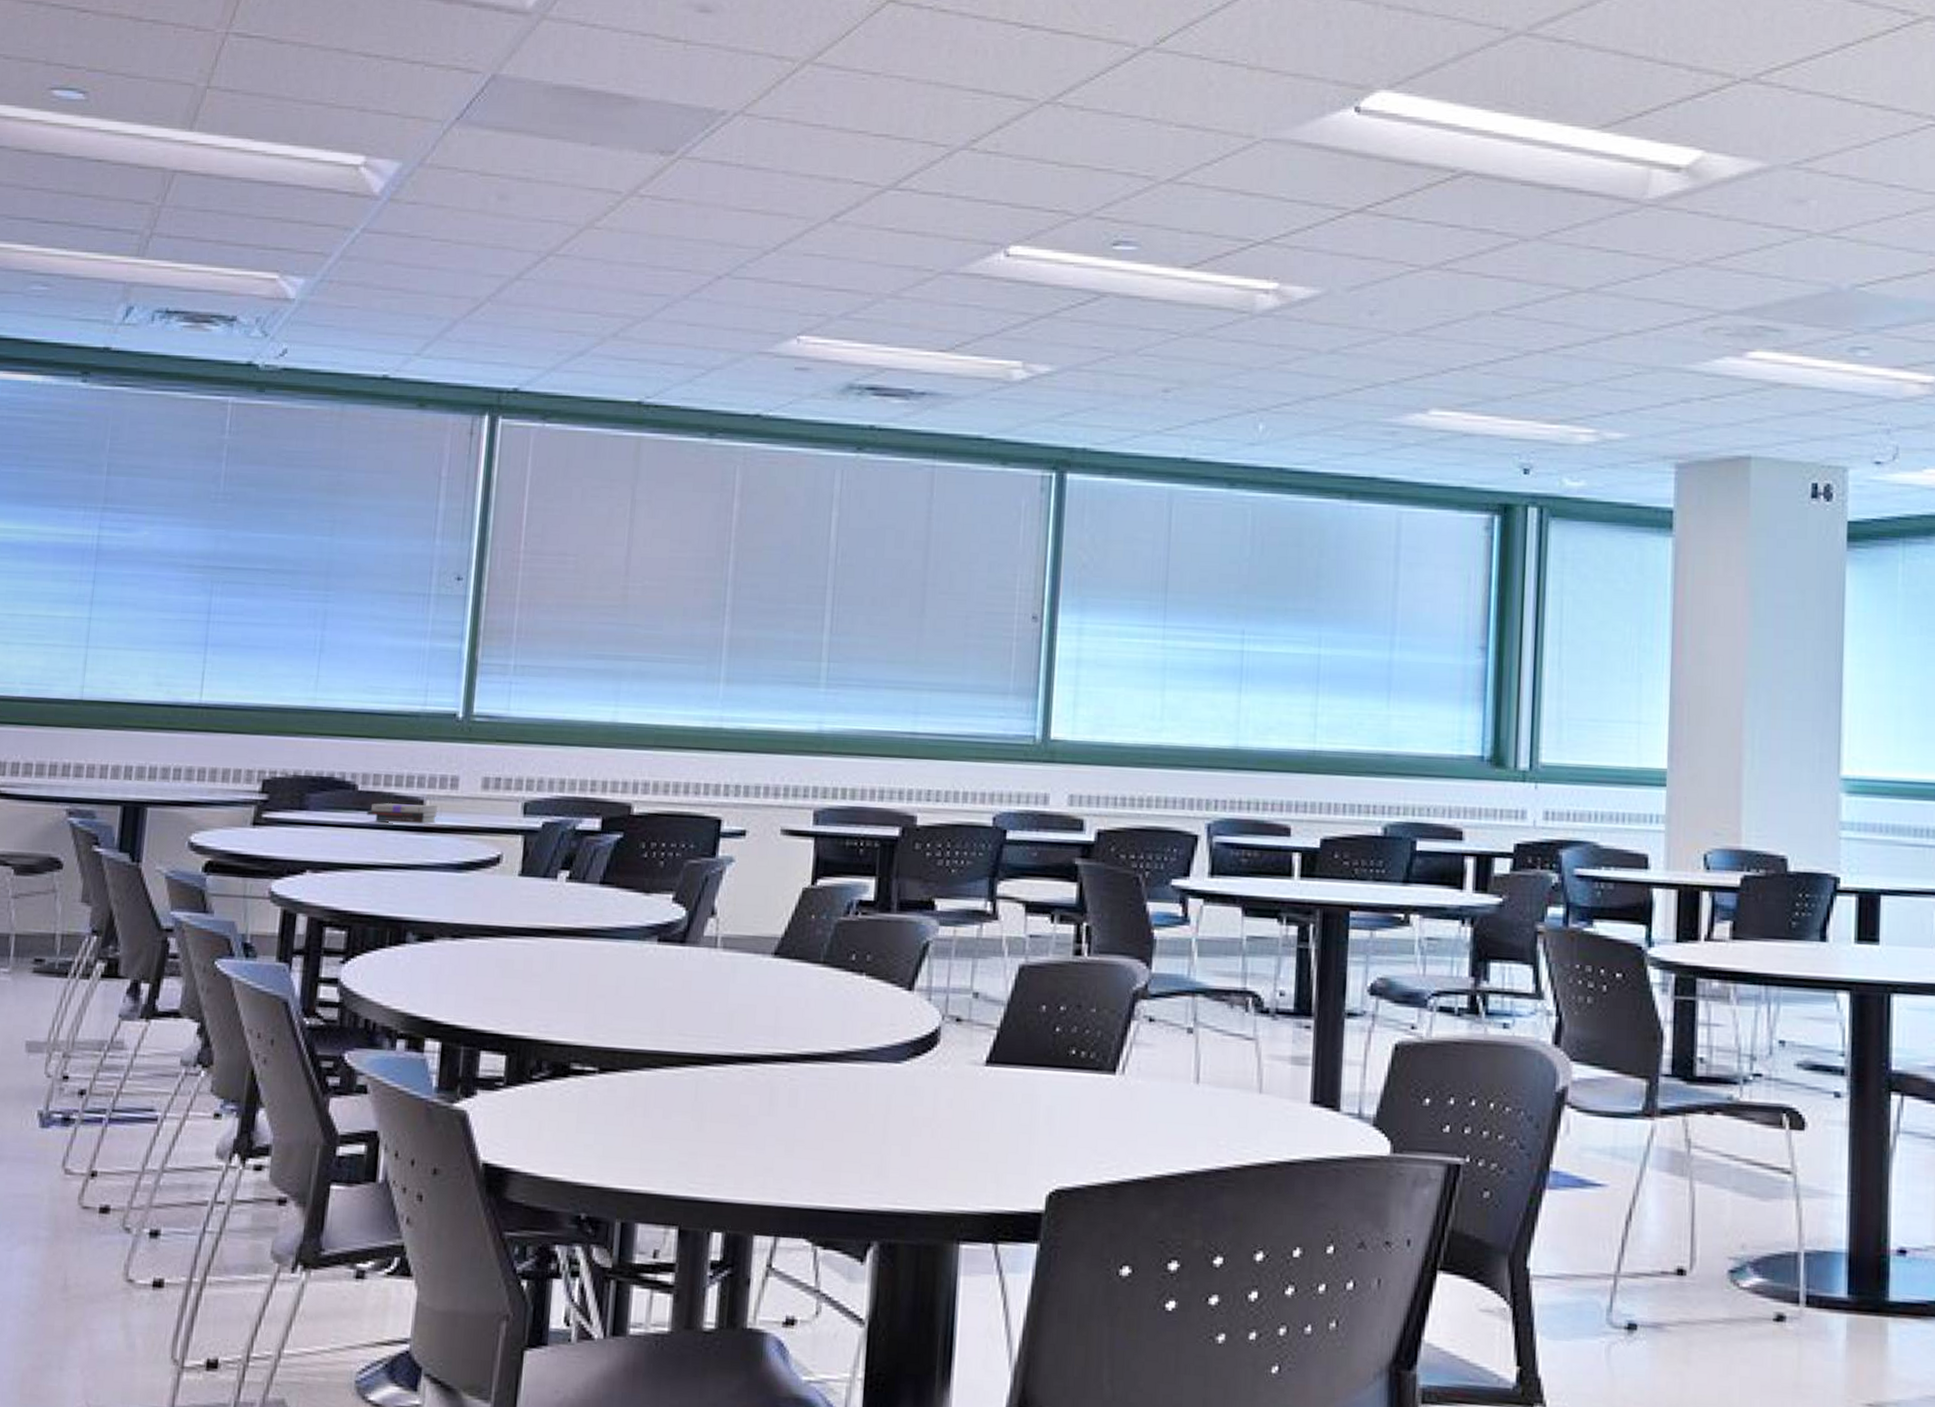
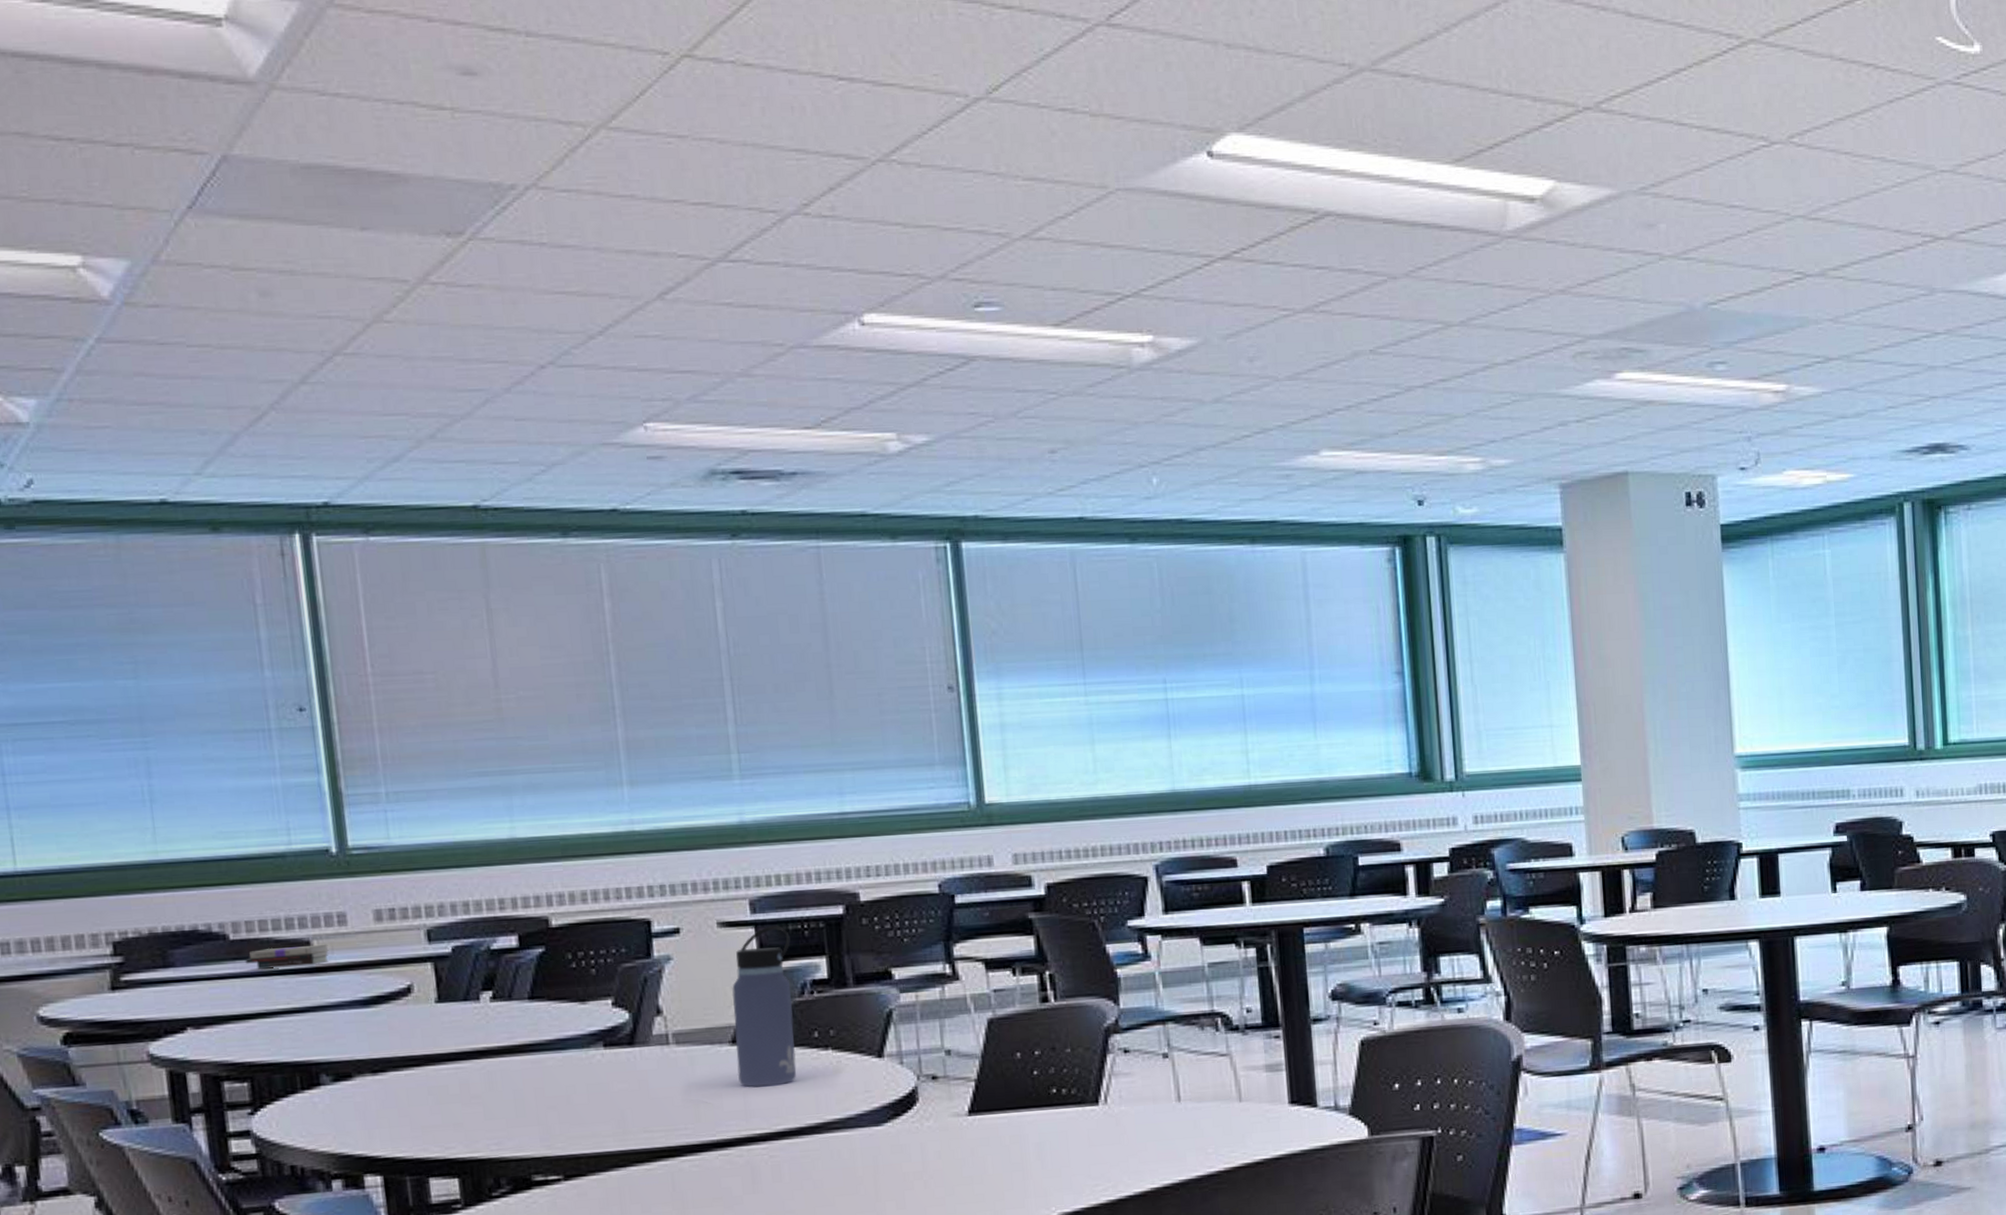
water bottle: none [773,839,845,1006] -> present [731,925,797,1088]

